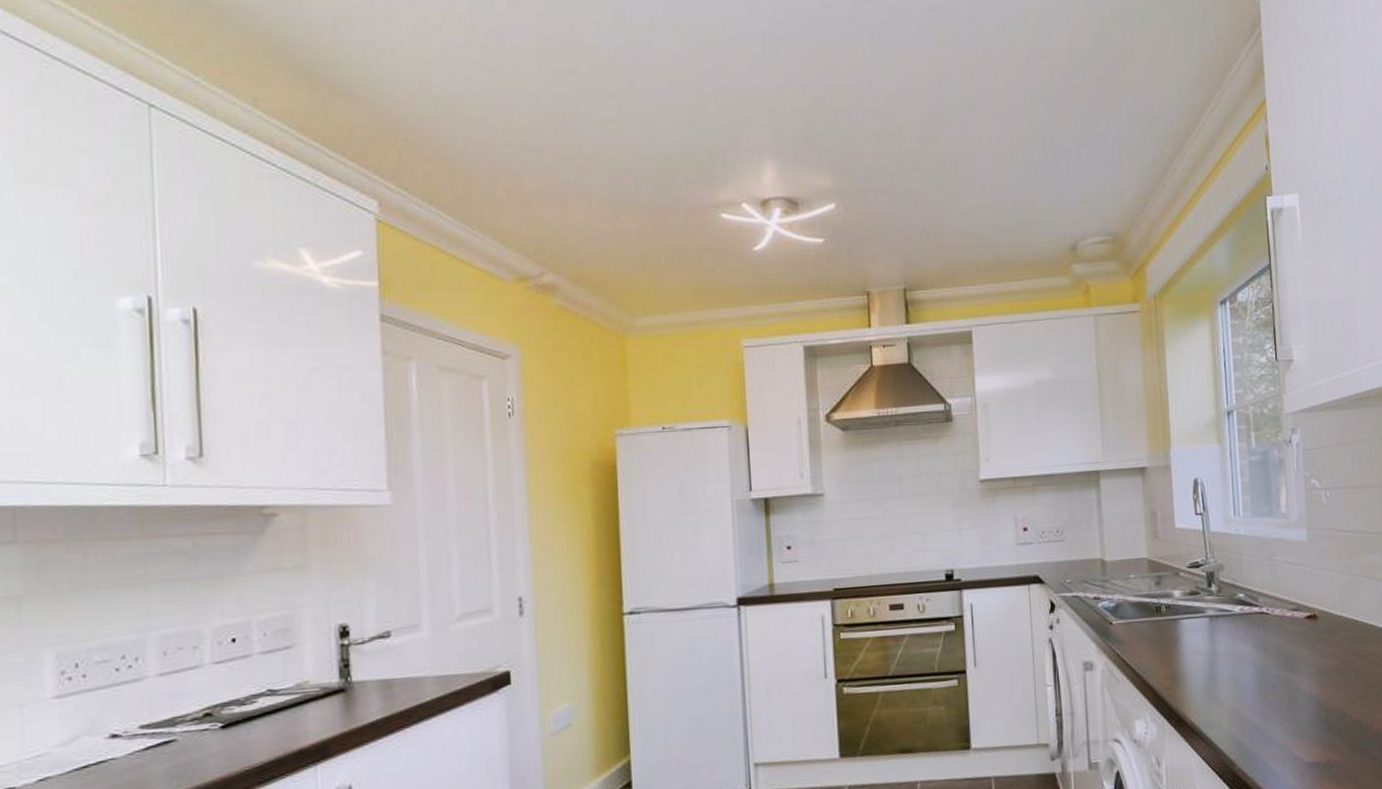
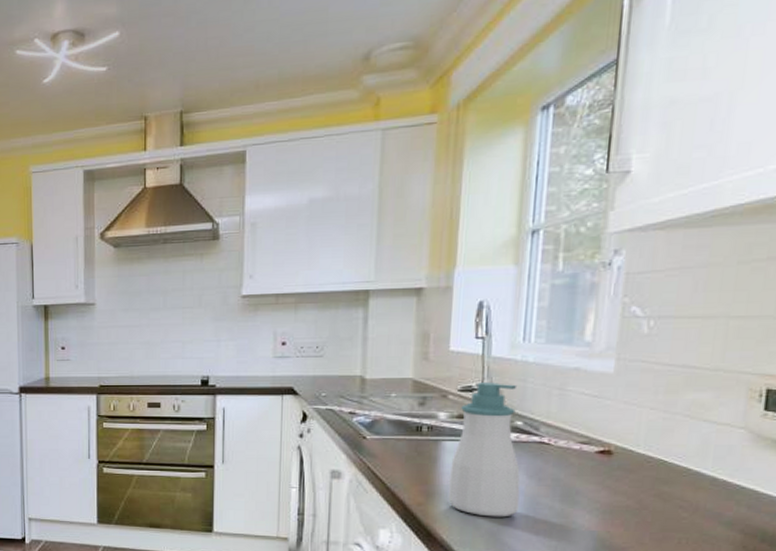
soap bottle: none [1190,557,1252,694] -> present [448,383,521,517]

